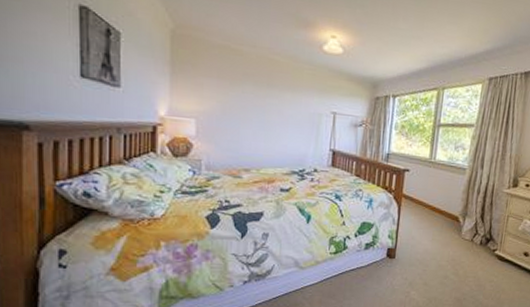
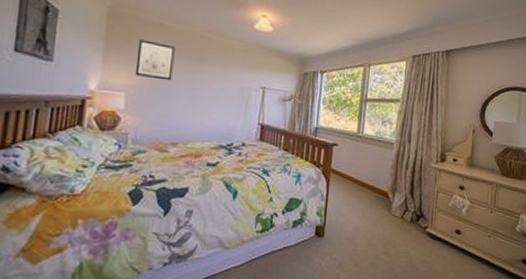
wall art: none [203,63,243,107] -> present [134,39,175,81]

